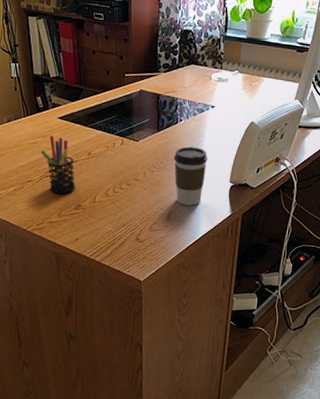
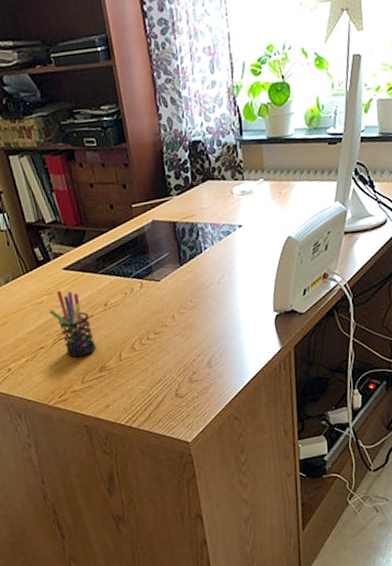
coffee cup: present [174,146,208,206] -> none [204,276,244,347]

